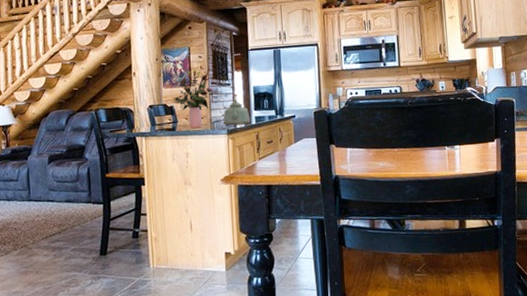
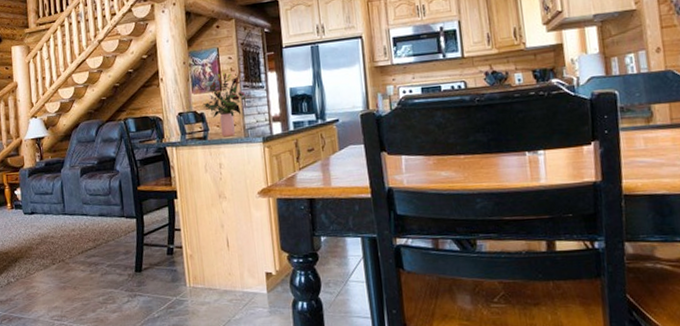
kettle: present [222,93,251,126] -> none [257,96,288,134]

